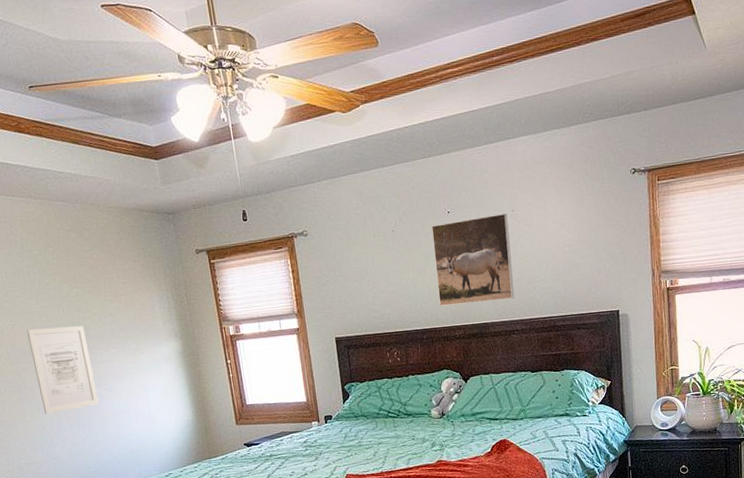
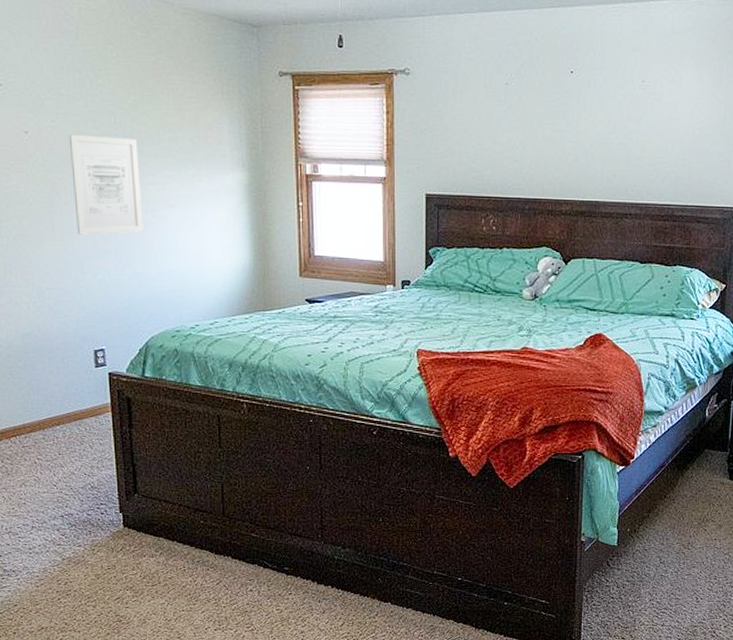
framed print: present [431,213,515,306] -> none [548,82,637,179]

